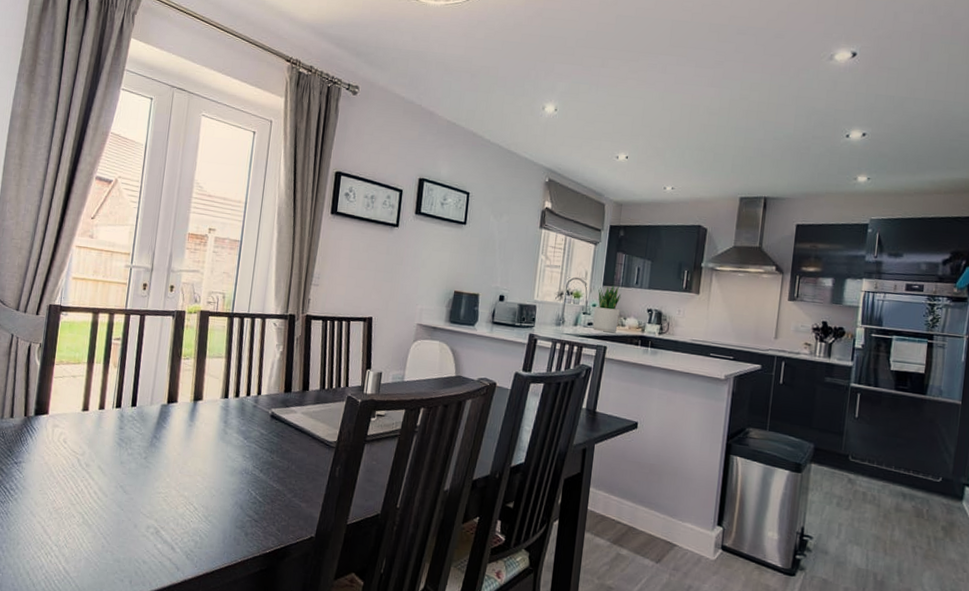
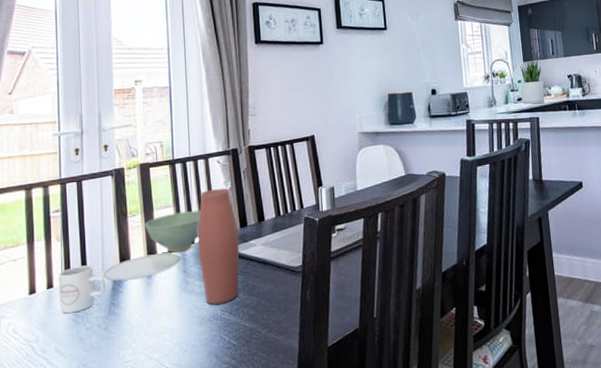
mug: none [108,394,152,437] -> present [58,265,106,314]
plate: none [149,398,224,419] -> present [102,253,181,282]
bowl: none [195,364,250,403] -> present [144,211,201,253]
vase: none [240,349,282,461] -> present [197,188,240,305]

